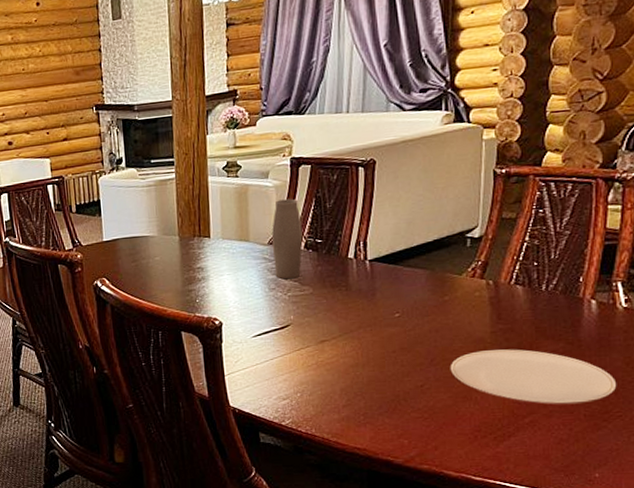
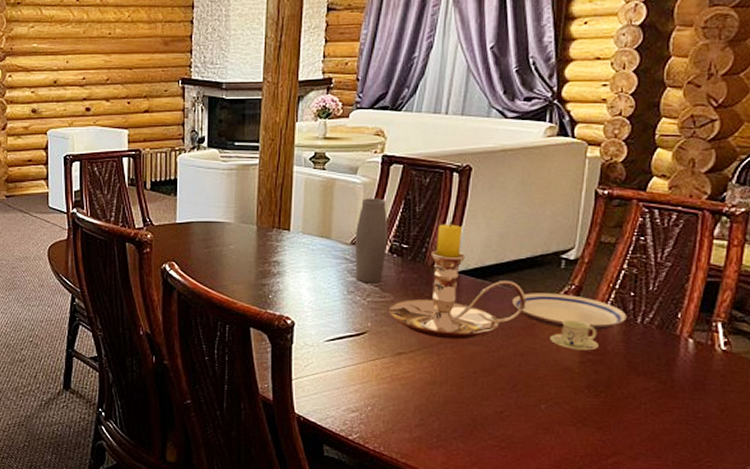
candlestick: none [308,213,437,324] -> present [388,221,527,340]
plate: none [424,270,532,303] -> present [512,293,627,331]
plate: present [450,349,617,405] -> none [533,381,710,449]
cup and saucer: none [462,293,508,322] -> present [550,319,599,351]

